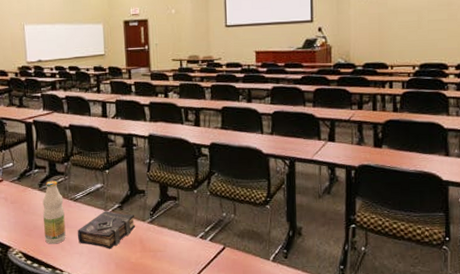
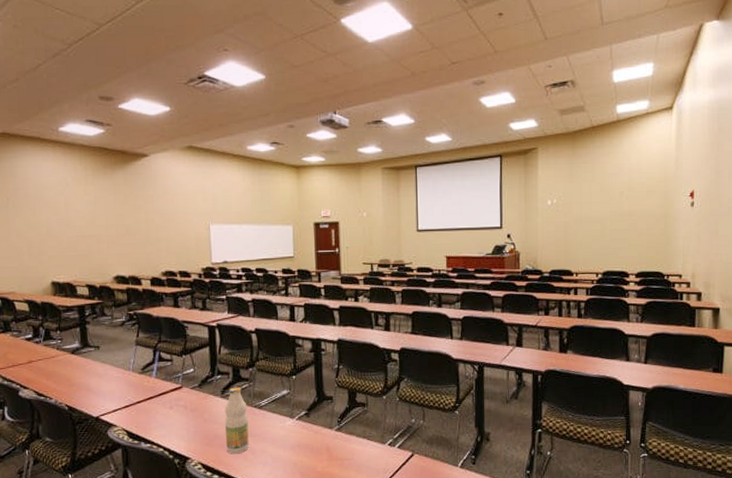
book: present [77,211,136,249] -> none [261,418,323,458]

